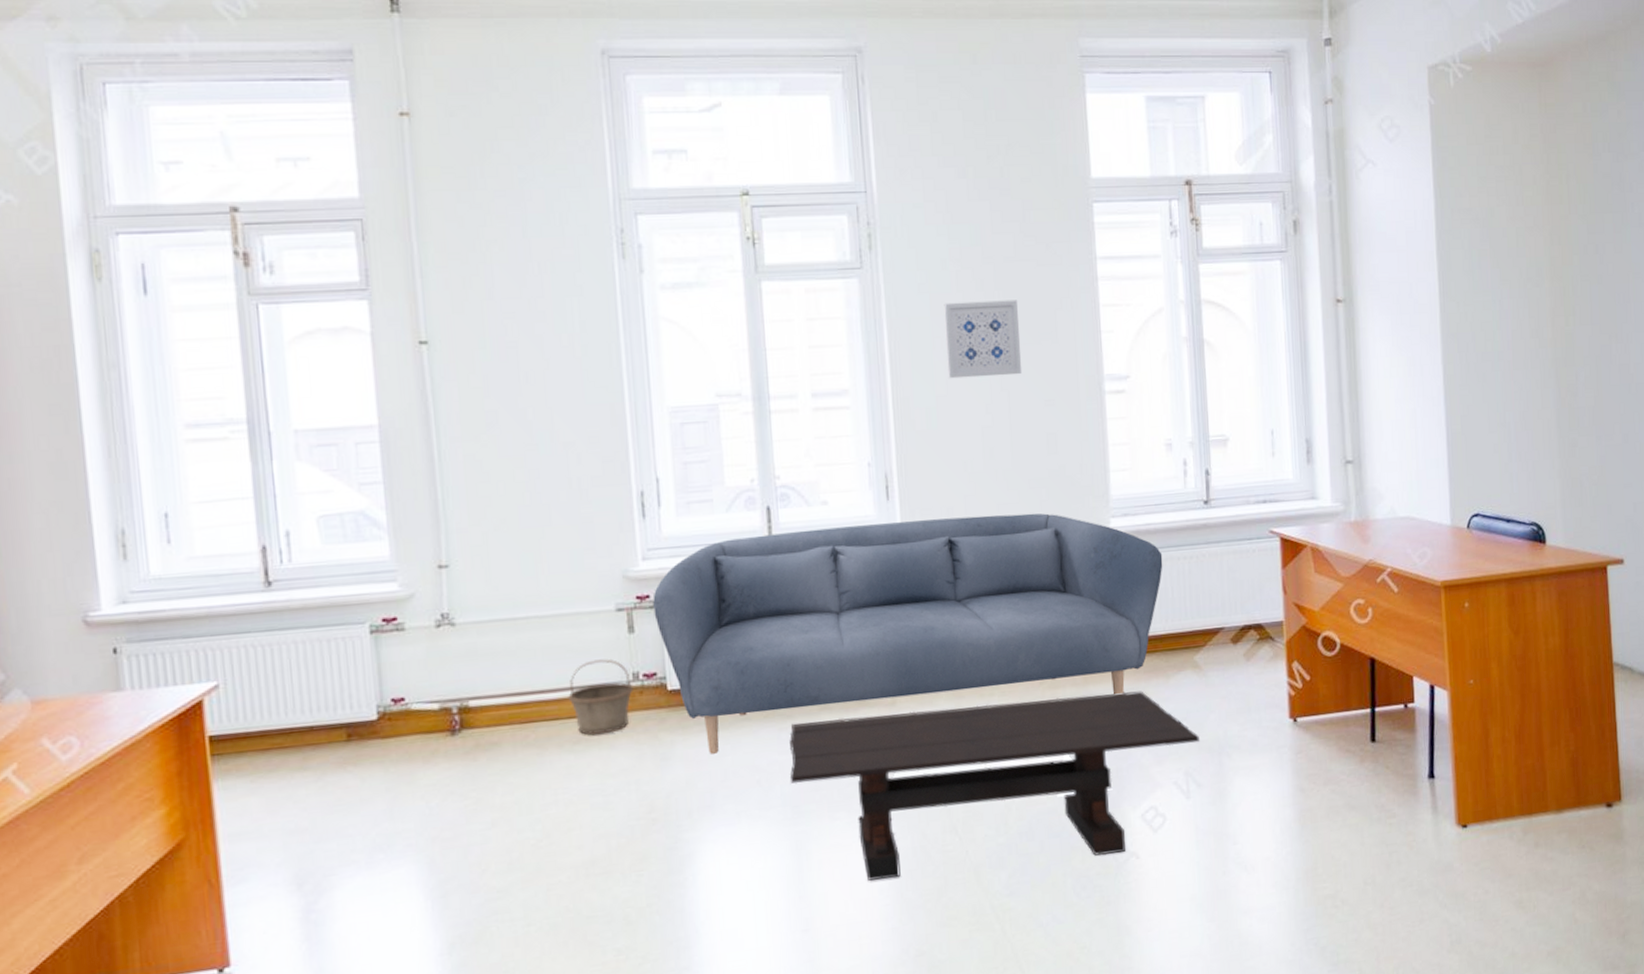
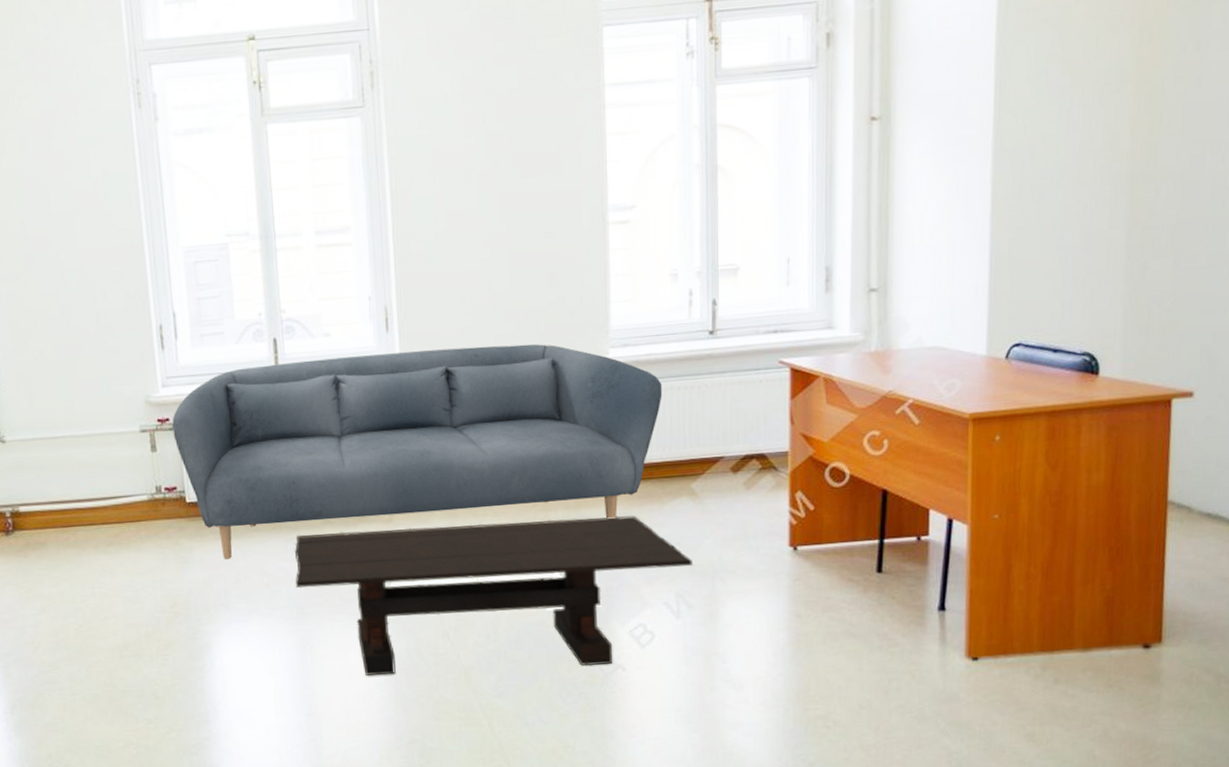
basket: present [568,659,634,735] -> none [101,474,157,539]
wall art: present [944,300,1022,379] -> none [445,132,523,214]

